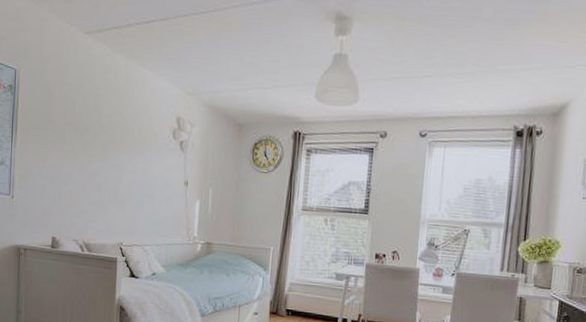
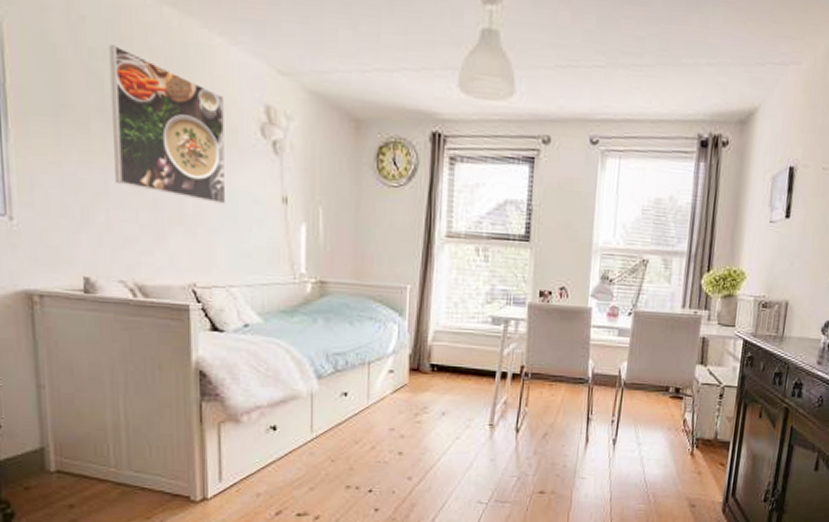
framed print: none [77,81,150,187] -> present [108,45,226,204]

